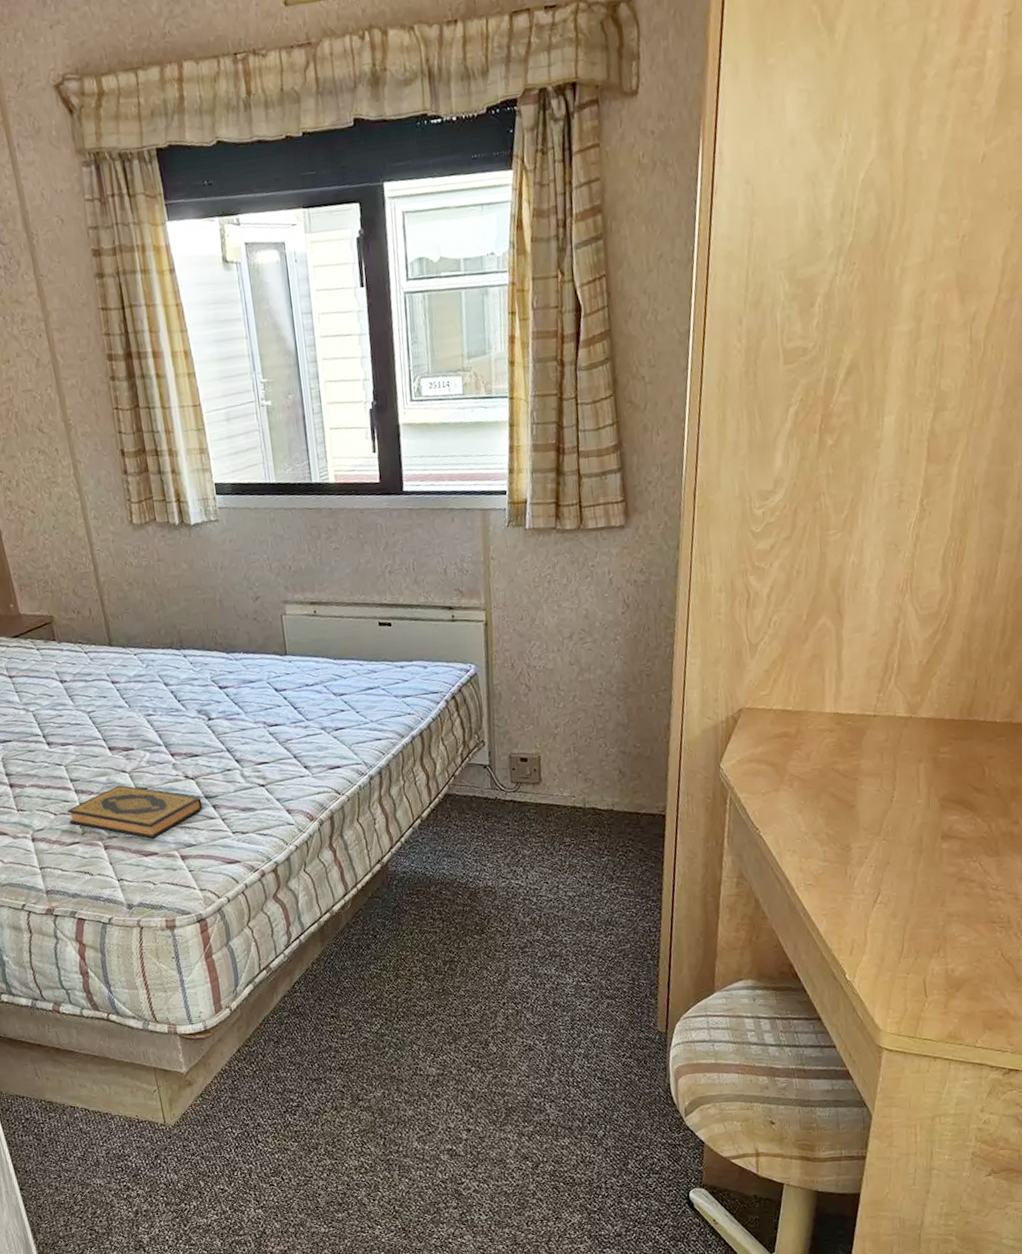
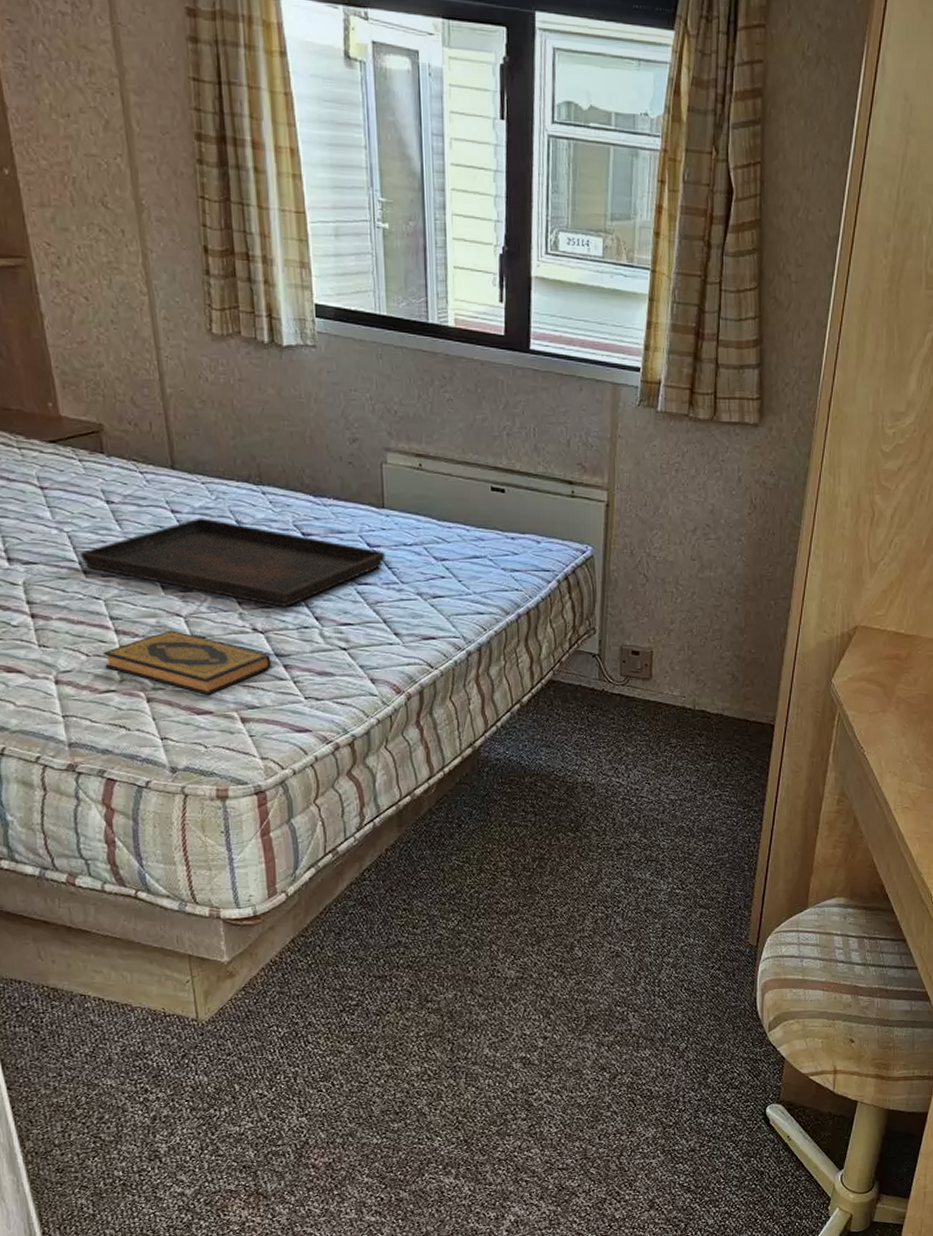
serving tray: none [43,684,291,755] -> present [80,517,385,607]

